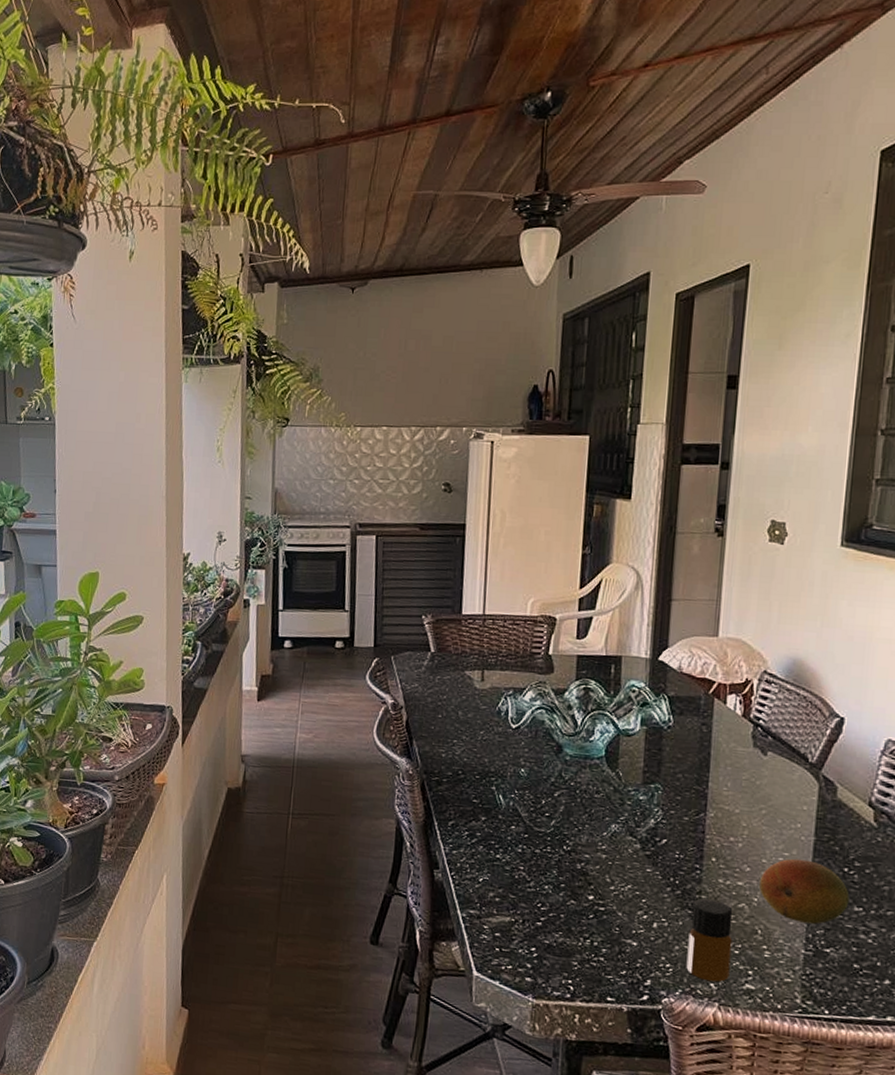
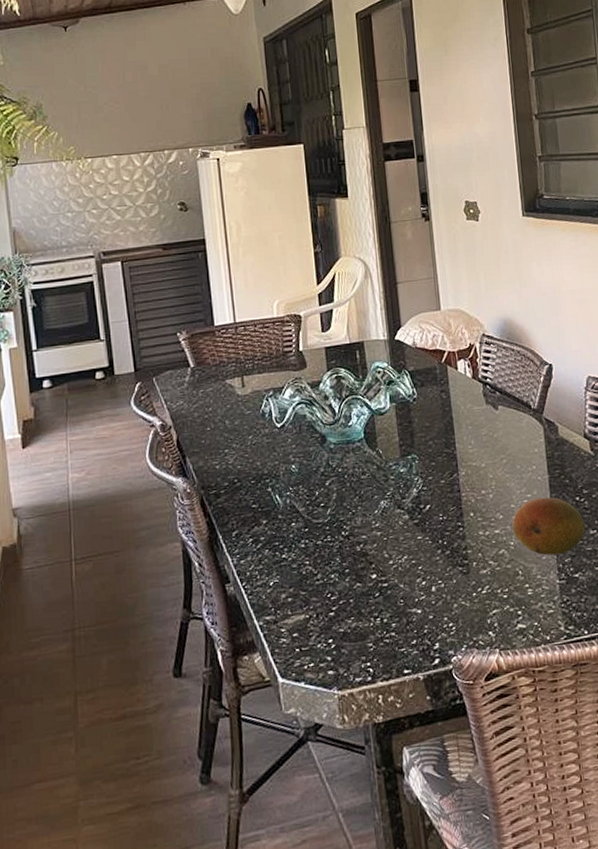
bottle: present [686,898,733,982] -> none [462,552,503,631]

